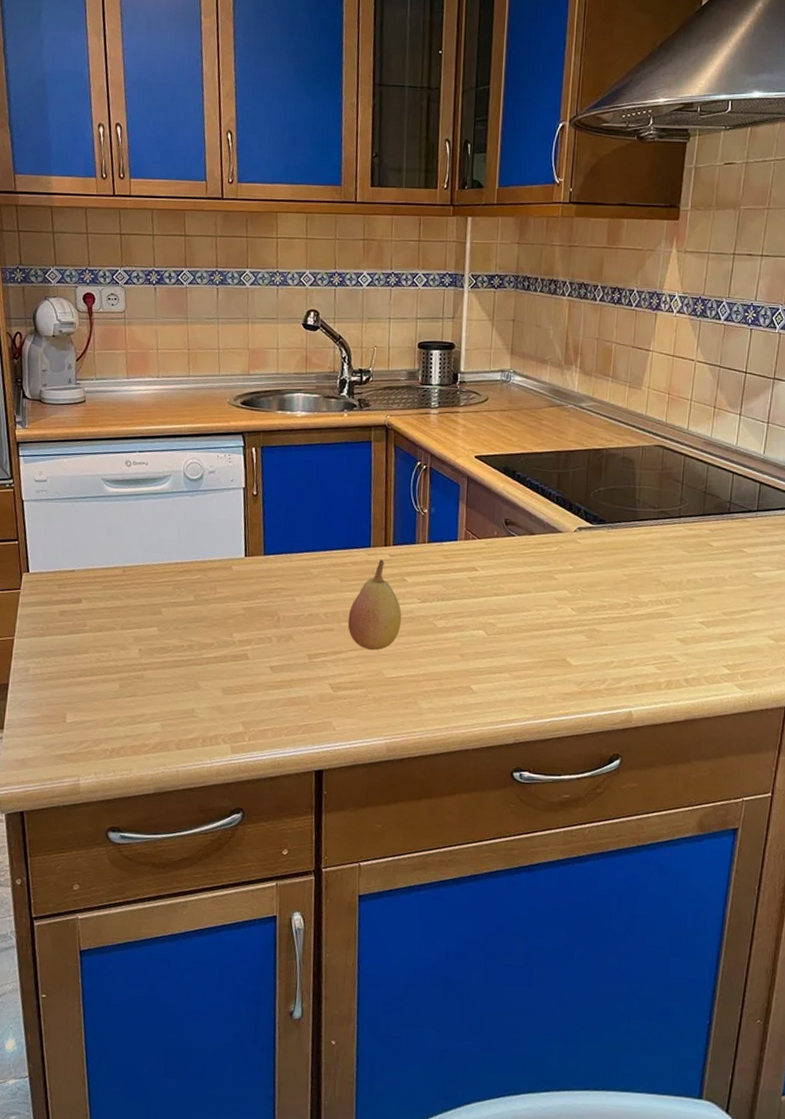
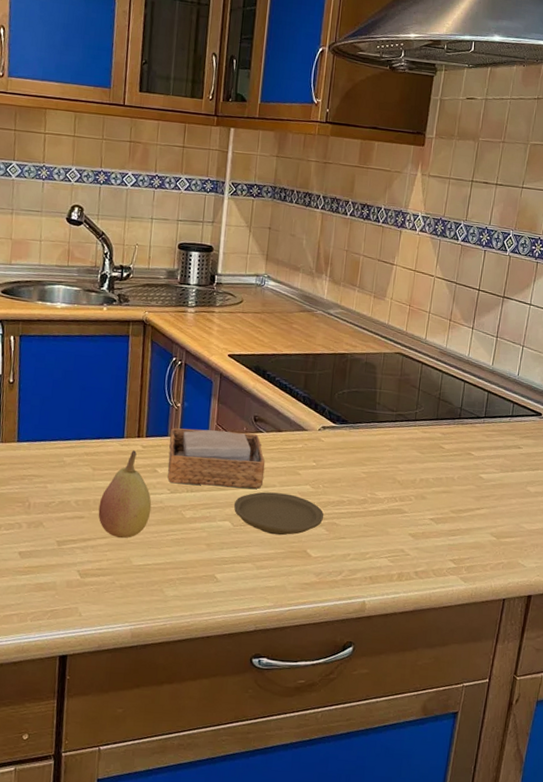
napkin holder: none [417,535,519,595] -> present [167,428,265,489]
plate: none [487,598,584,644] -> present [233,492,324,536]

